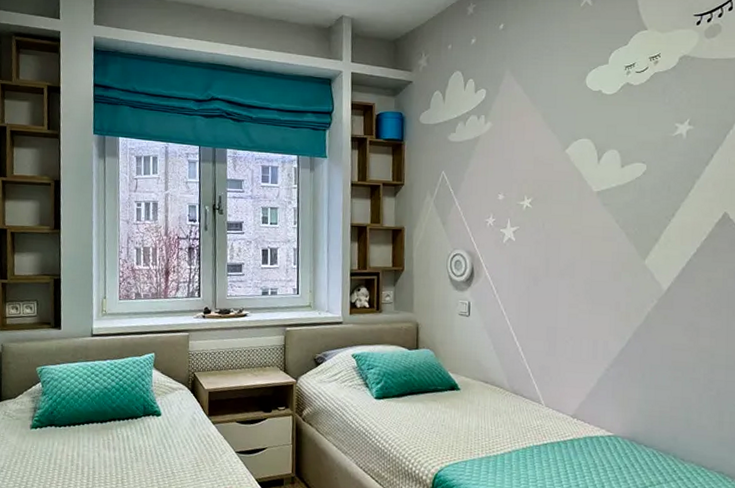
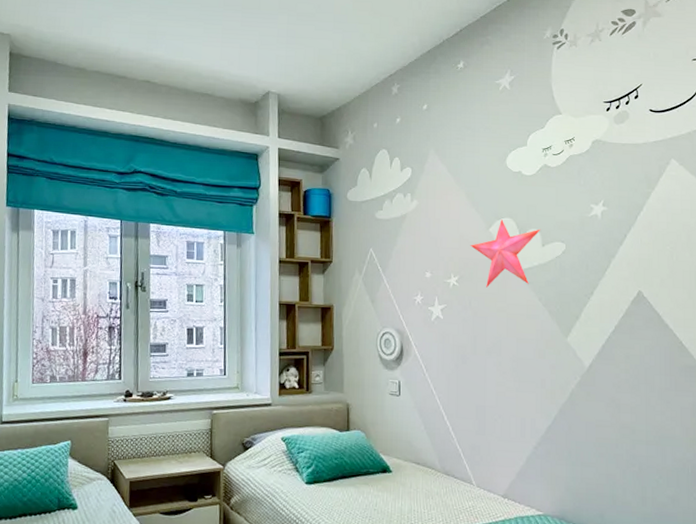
decorative star: none [545,140,621,210] -> present [470,219,541,288]

